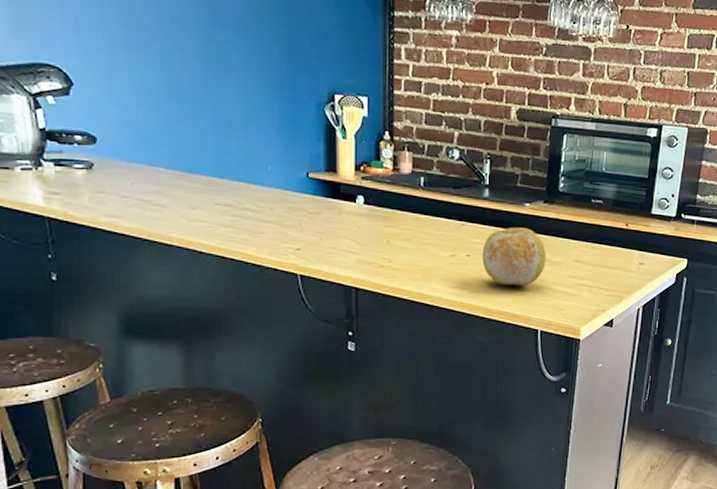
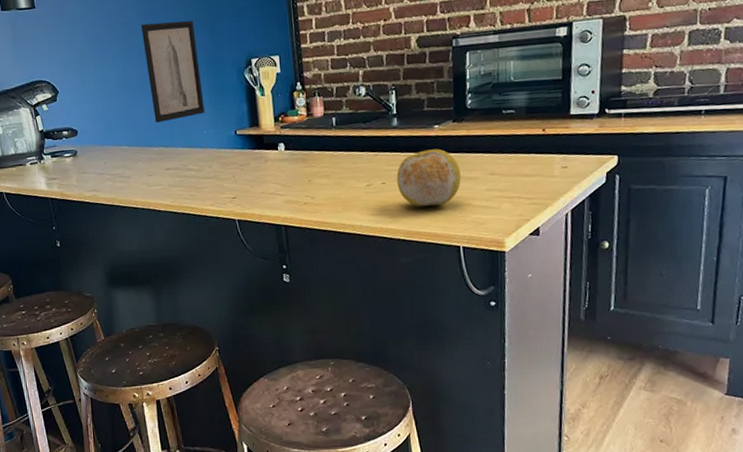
wall art: none [198,24,272,148] -> present [140,20,205,123]

